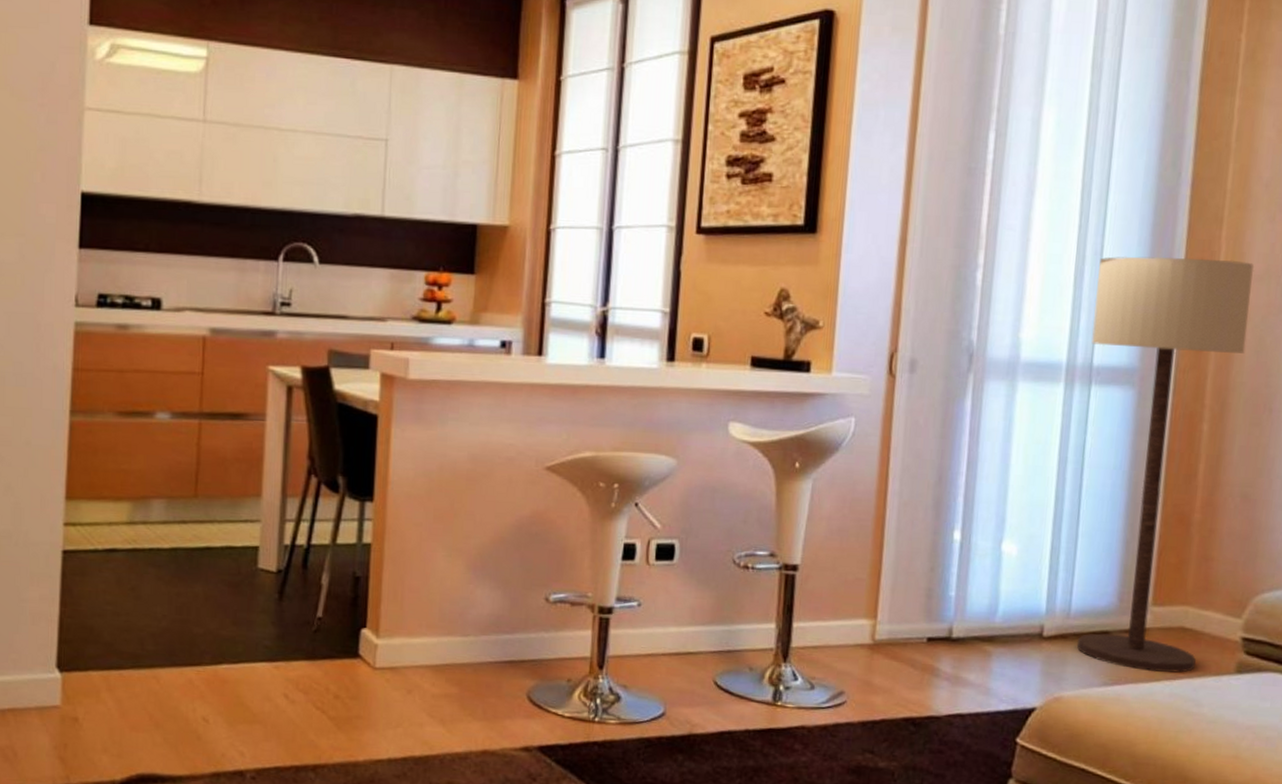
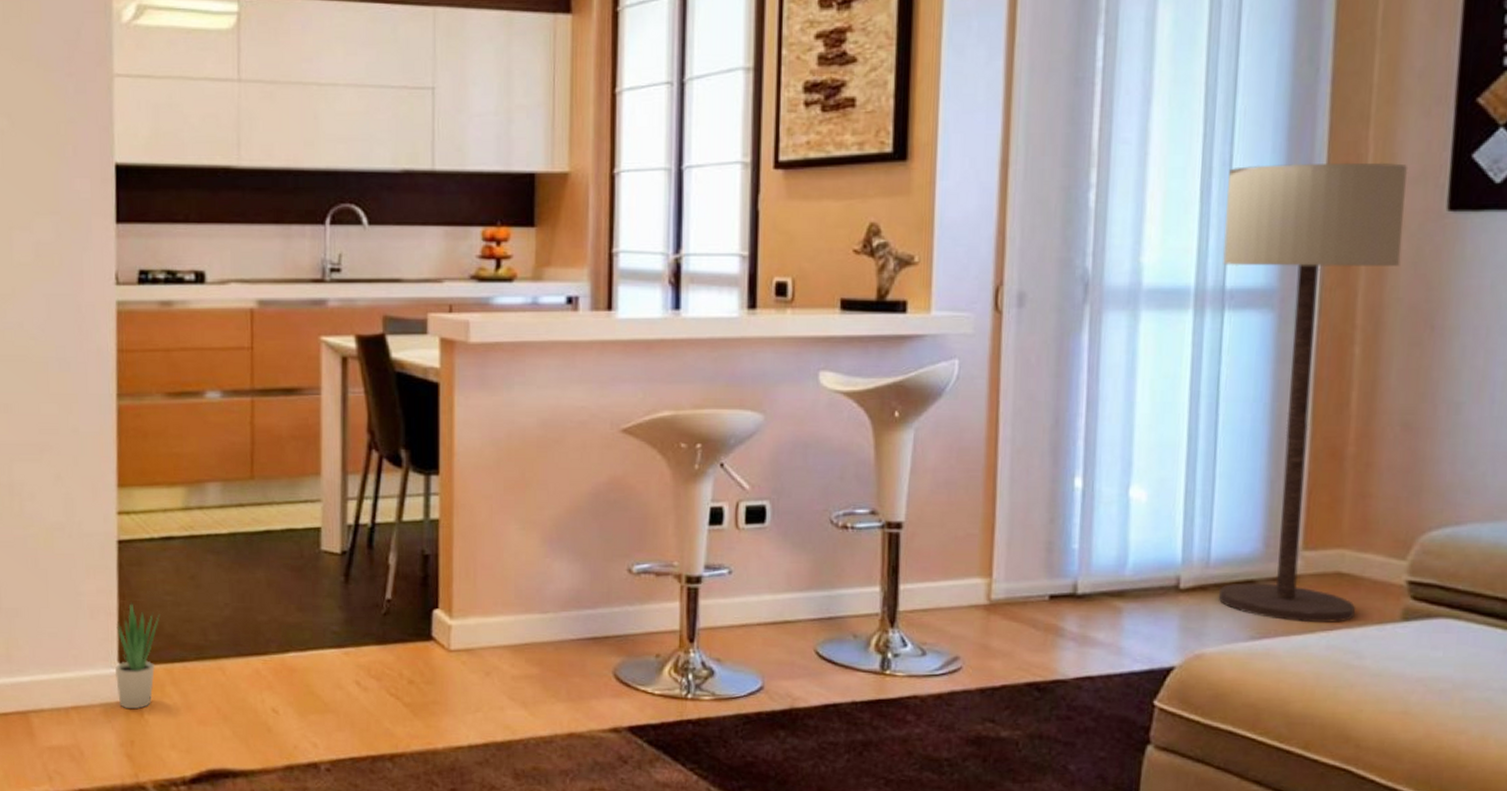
potted plant: none [53,608,100,713] -> present [115,599,160,709]

